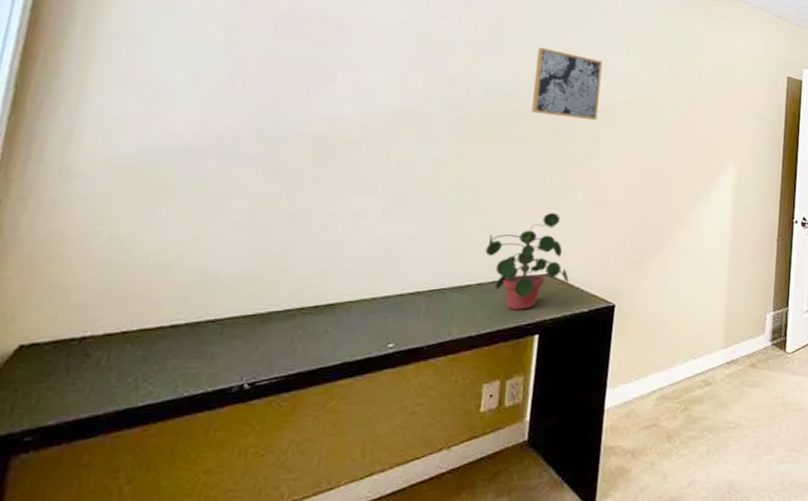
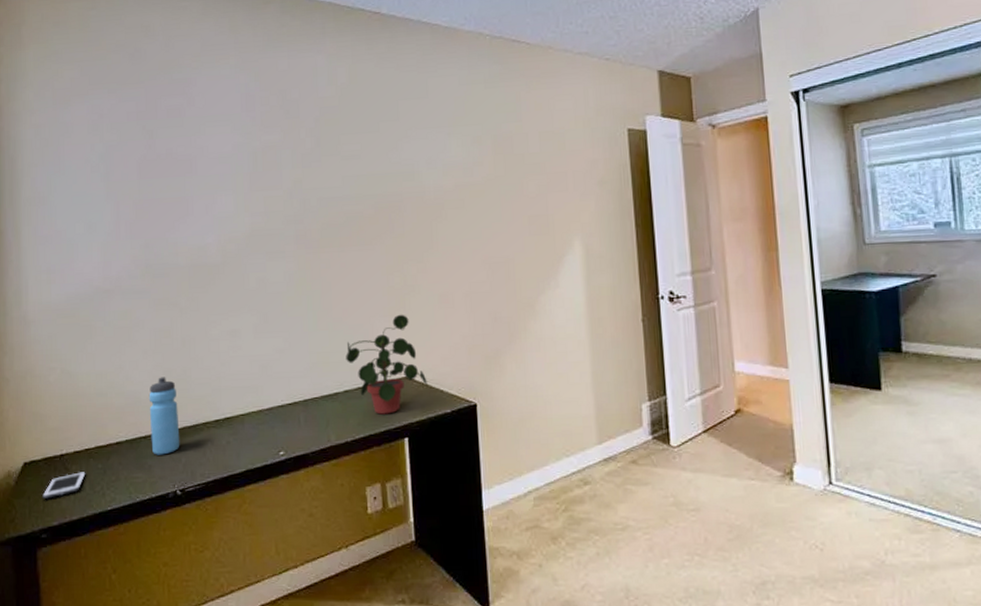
cell phone: none [38,359,116,391] -> present [42,472,86,499]
water bottle: none [220,253,270,342] -> present [149,377,180,455]
wall art: present [531,47,603,121] -> none [359,145,428,215]

